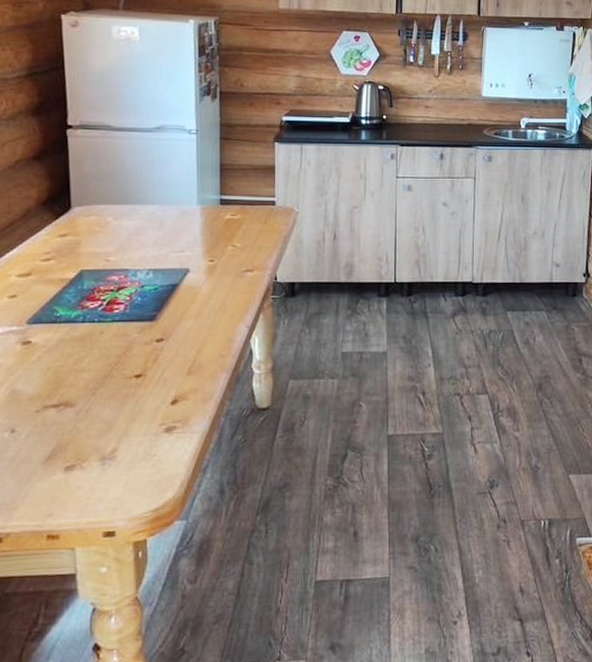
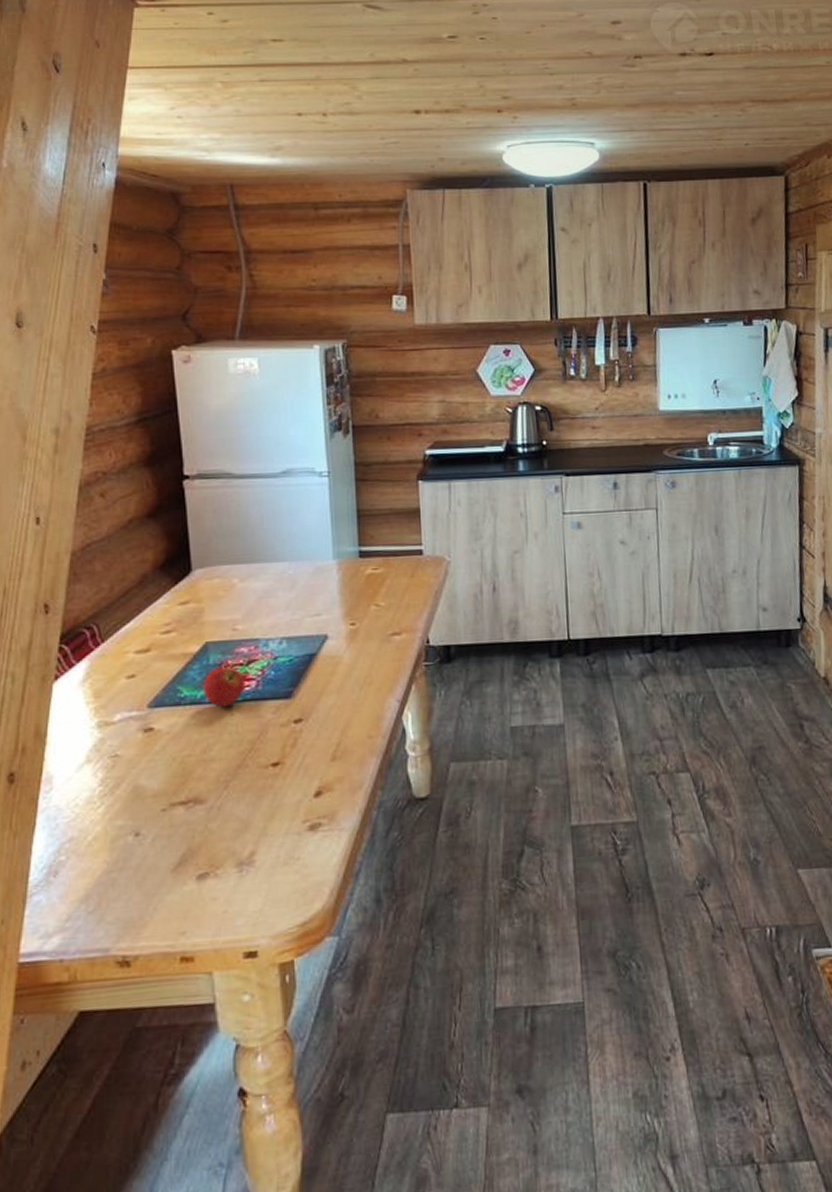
fruit: none [77,292,114,326] -> present [203,667,244,708]

